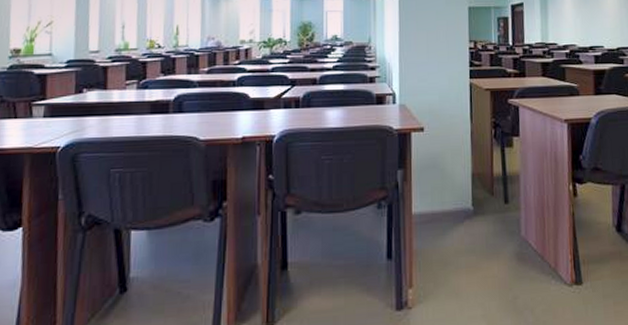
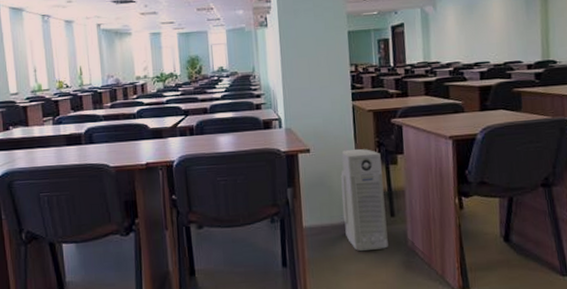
air purifier: none [454,129,501,242] -> present [340,148,388,252]

